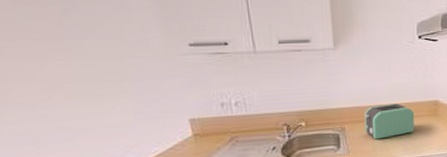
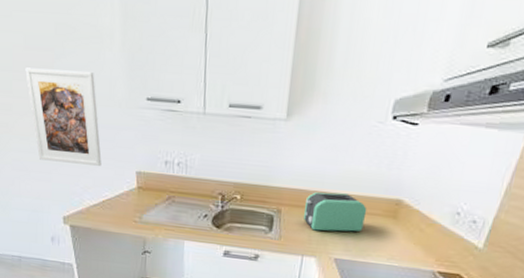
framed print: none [19,22,145,128] -> present [25,67,102,166]

